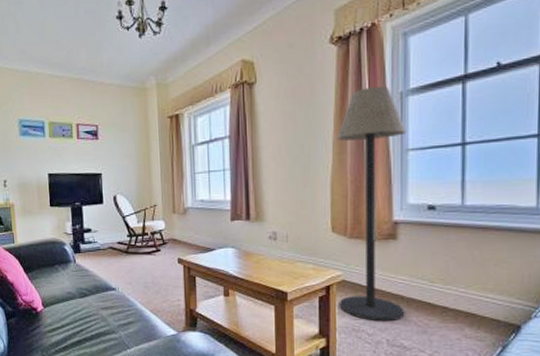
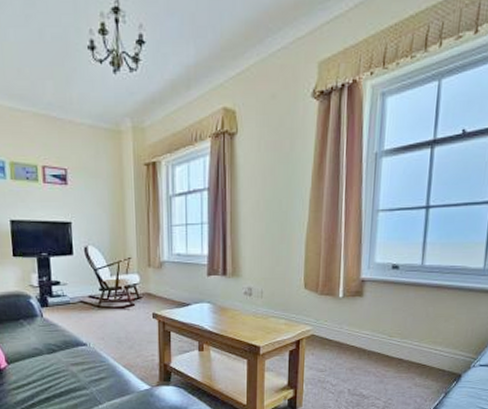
floor lamp: present [337,85,407,322] -> none [307,145,379,373]

